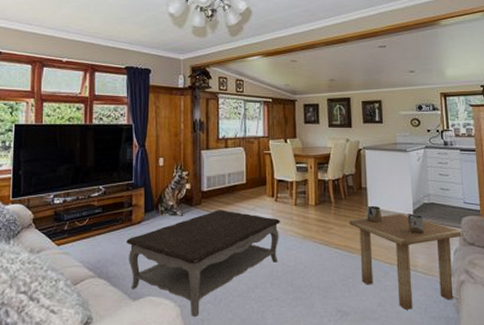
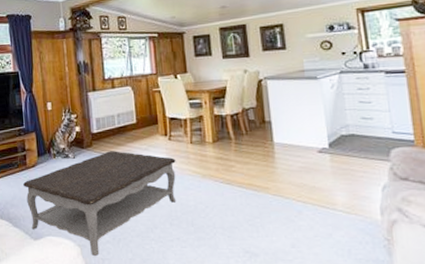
side table: present [349,205,463,310] -> none [253,140,393,251]

